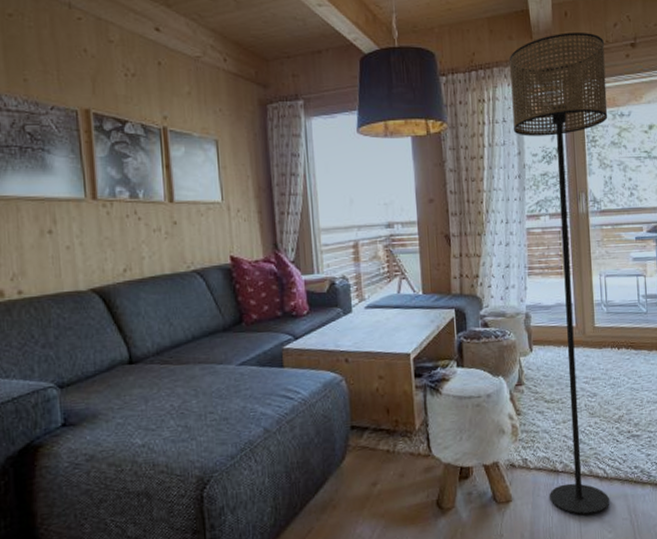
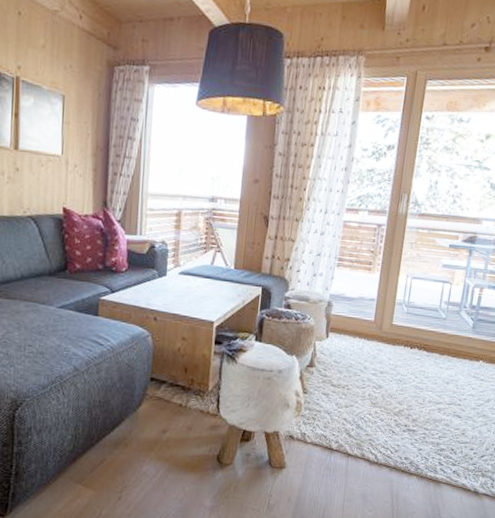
floor lamp: present [509,32,610,515] -> none [320,27,458,493]

